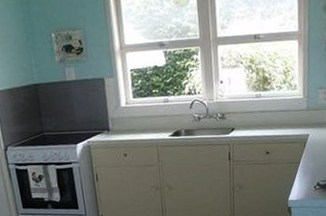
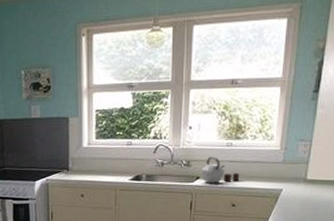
kettle: none [235,108,271,135] -> present [201,156,240,184]

